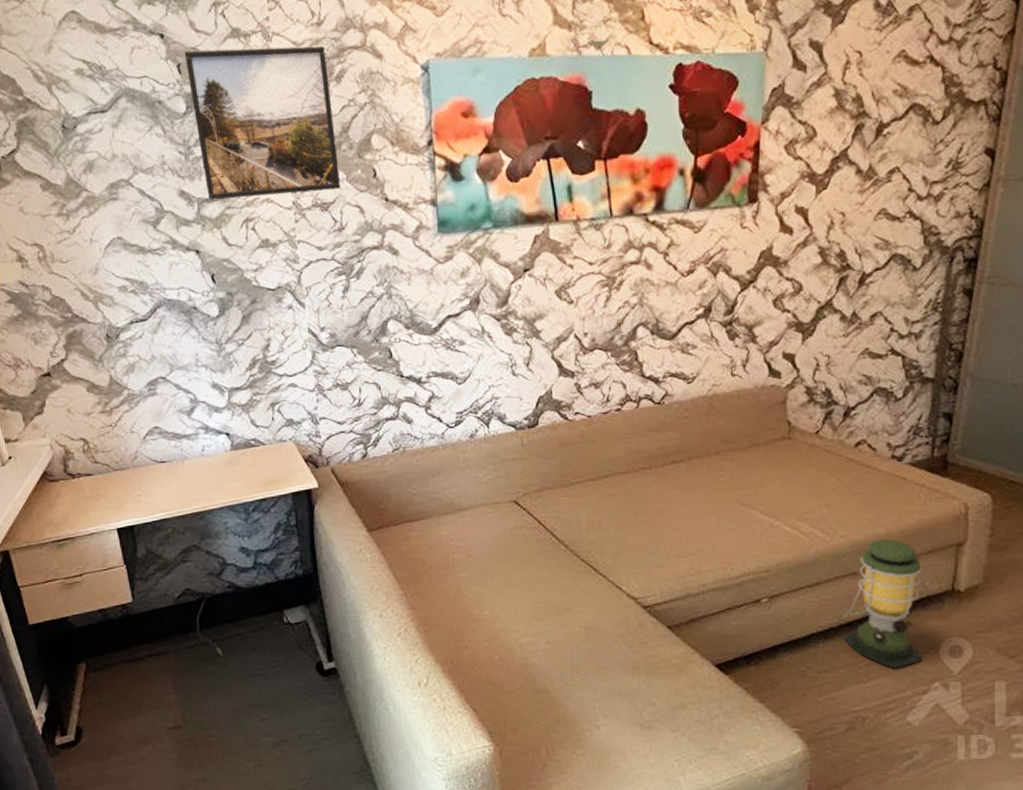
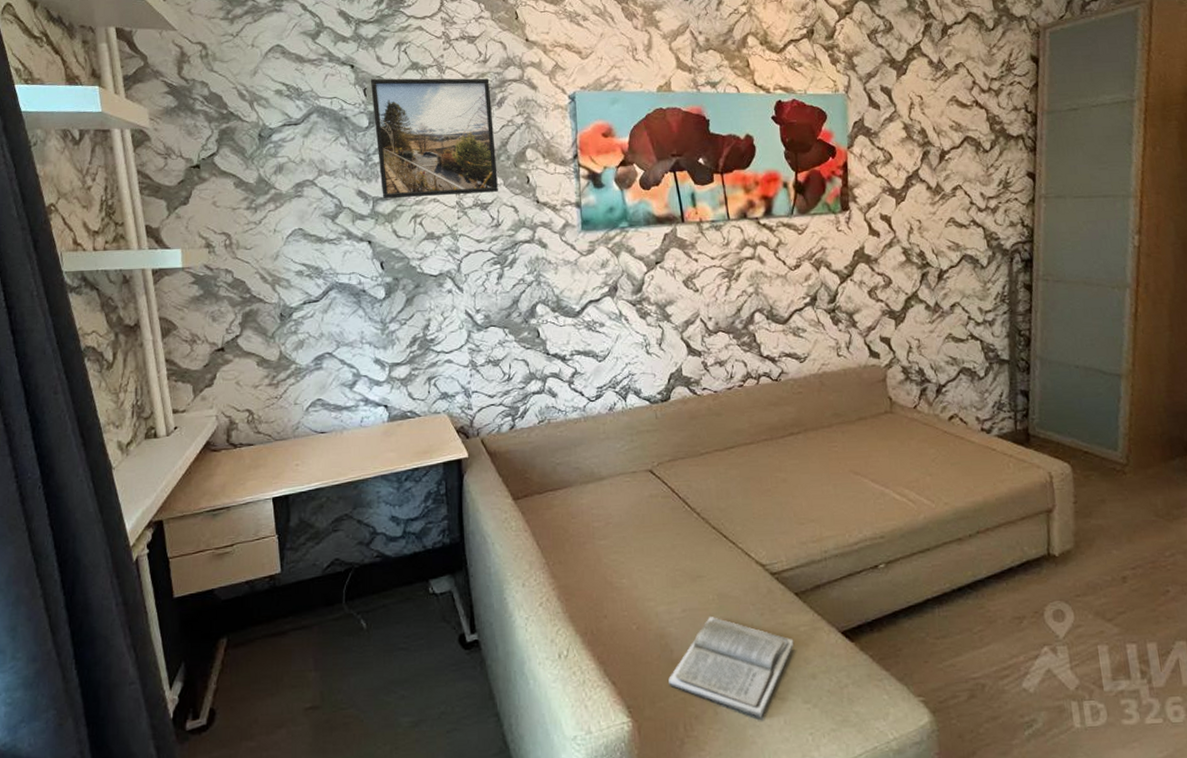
book: none [531,647,664,745] -> present [668,616,794,718]
lantern: present [841,538,923,669] -> none [953,505,1030,634]

